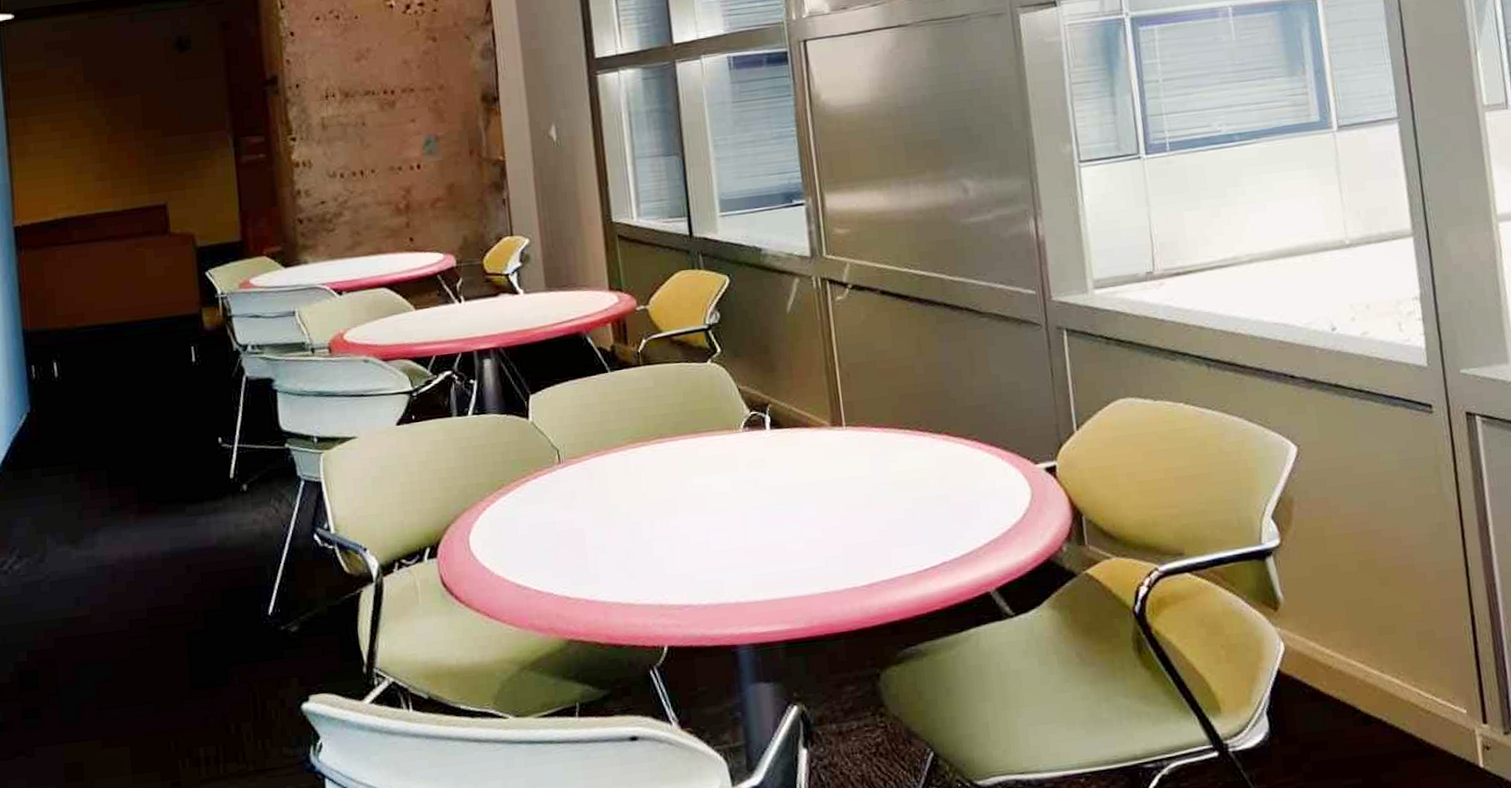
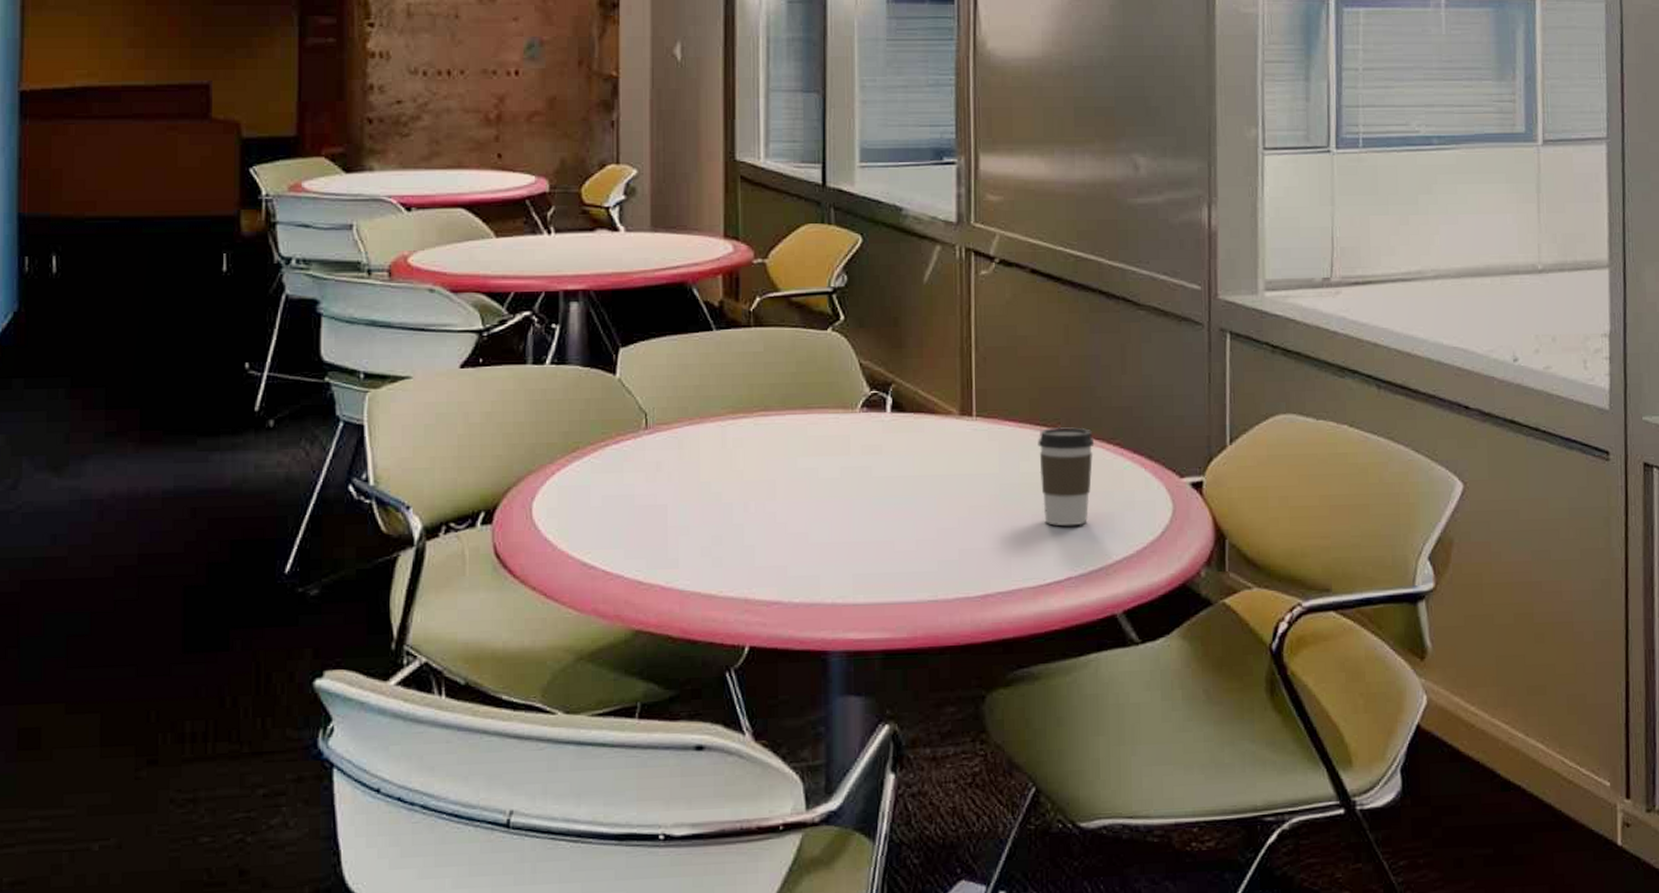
coffee cup: none [902,428,955,517] -> present [1037,427,1095,526]

